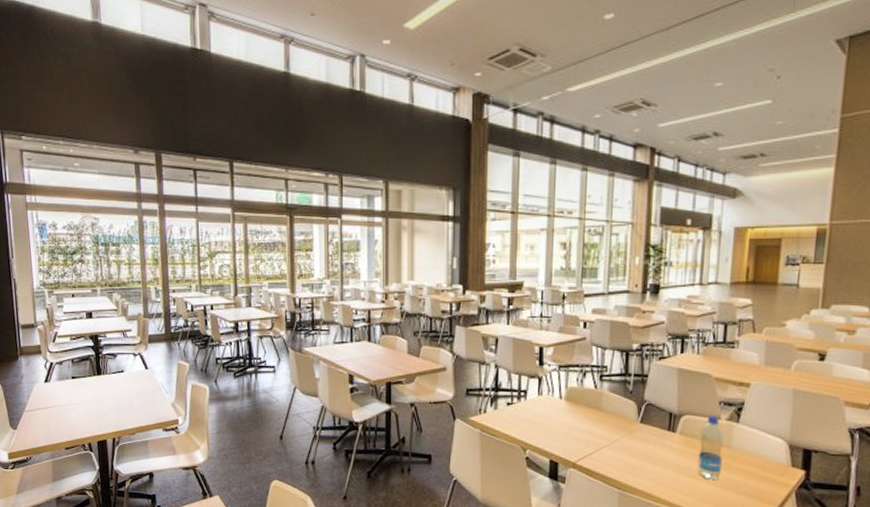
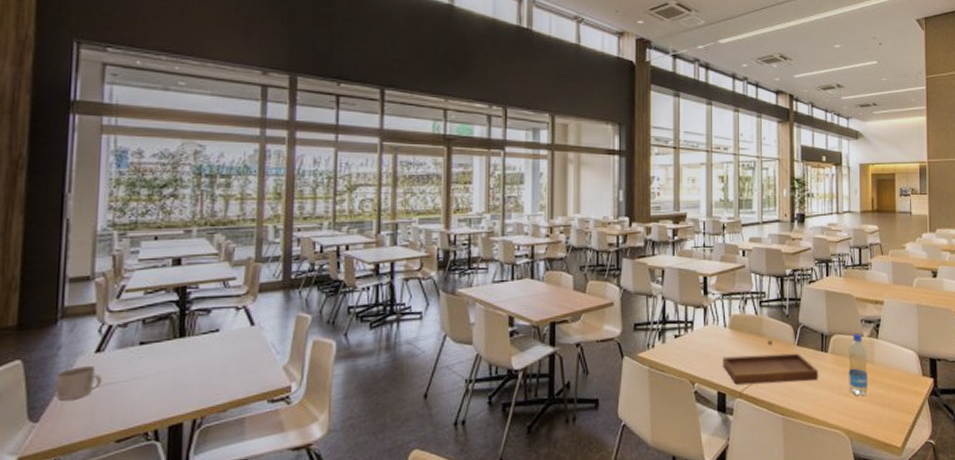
mug: none [23,392,51,416] -> present [56,366,101,401]
tray: none [556,414,662,459] -> present [722,339,818,385]

